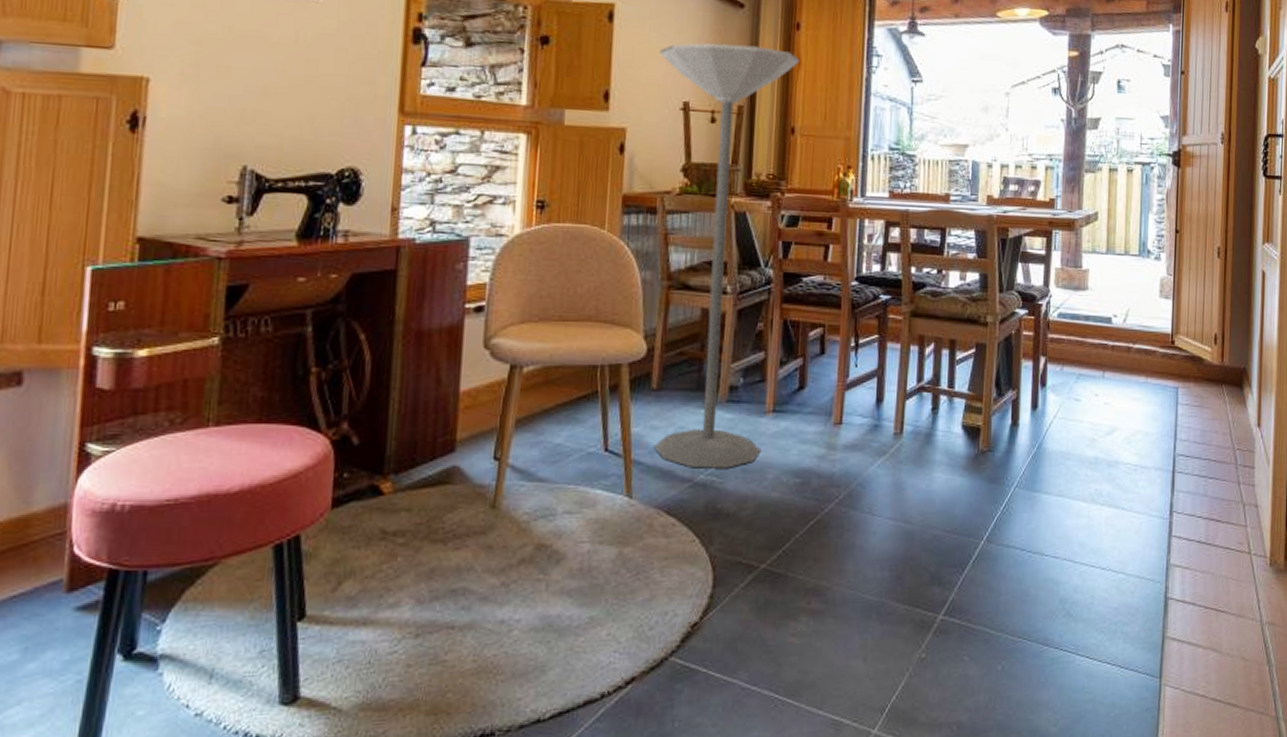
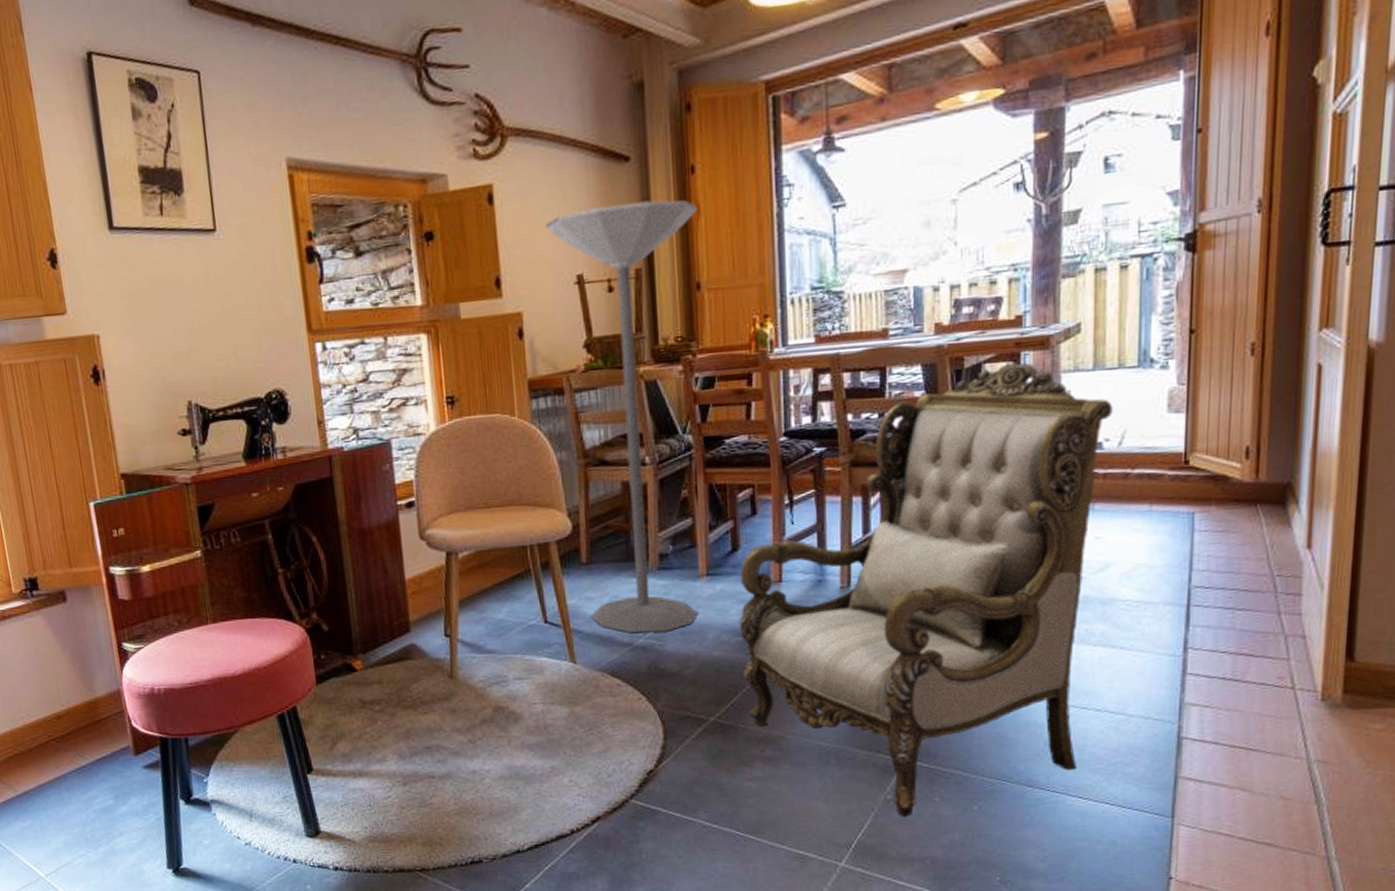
armchair: none [797,239,1120,678] -> present [739,362,1113,817]

